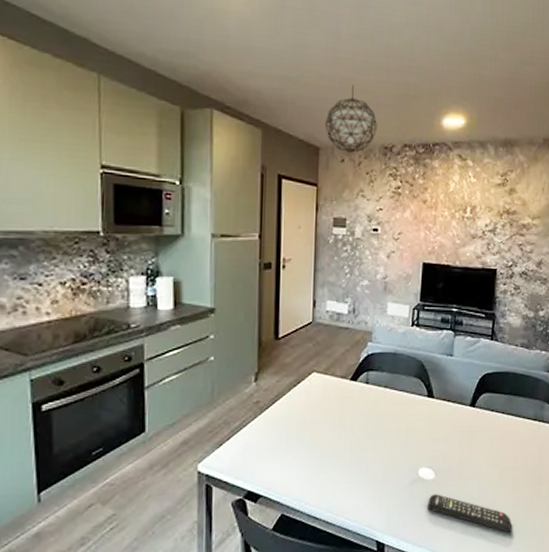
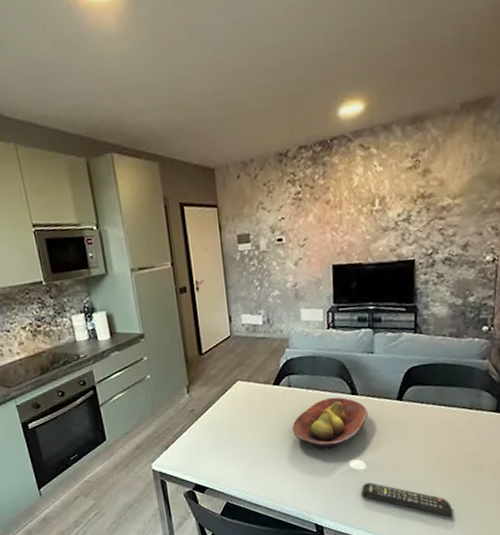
pendant light: present [324,85,377,153] -> none [216,96,269,168]
fruit bowl: none [364,398,442,456] -> present [292,397,368,451]

